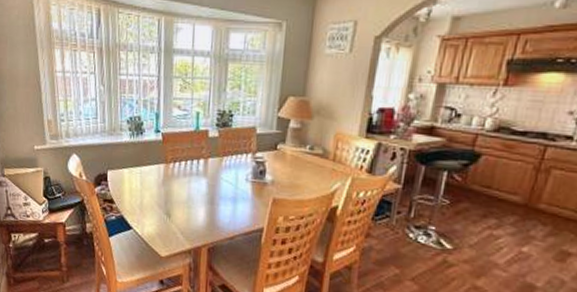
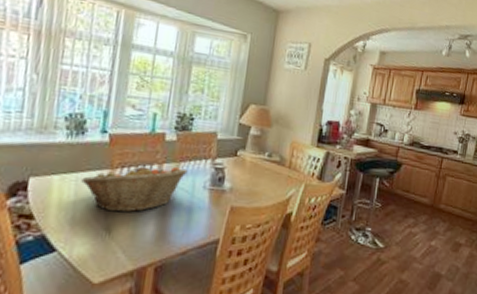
fruit basket: none [144,160,231,200] -> present [81,165,188,212]

